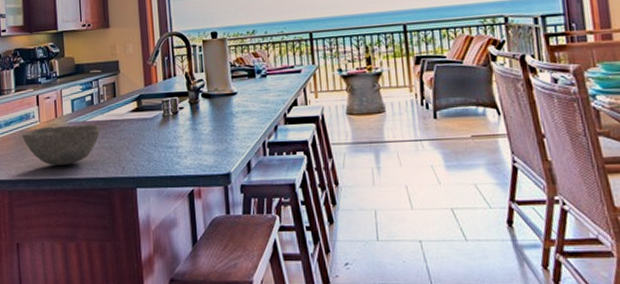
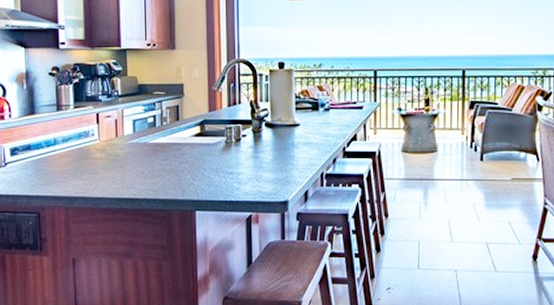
bowl: present [22,124,101,166] -> none [80,145,162,185]

